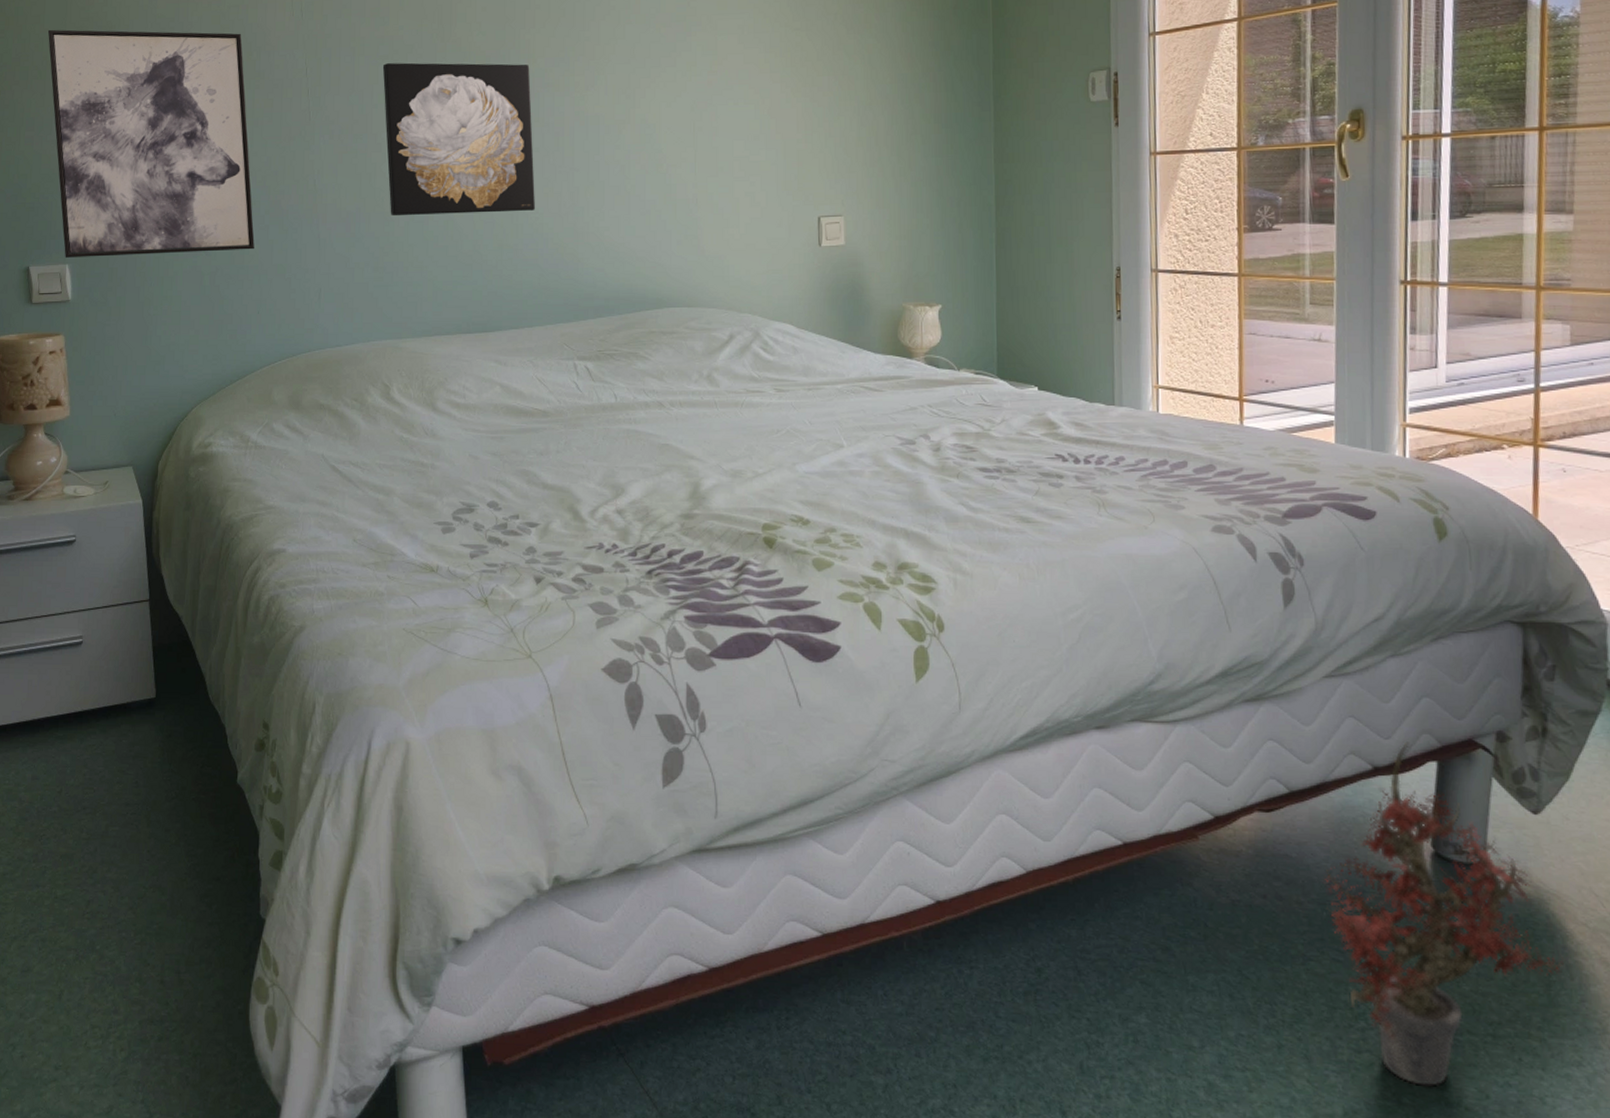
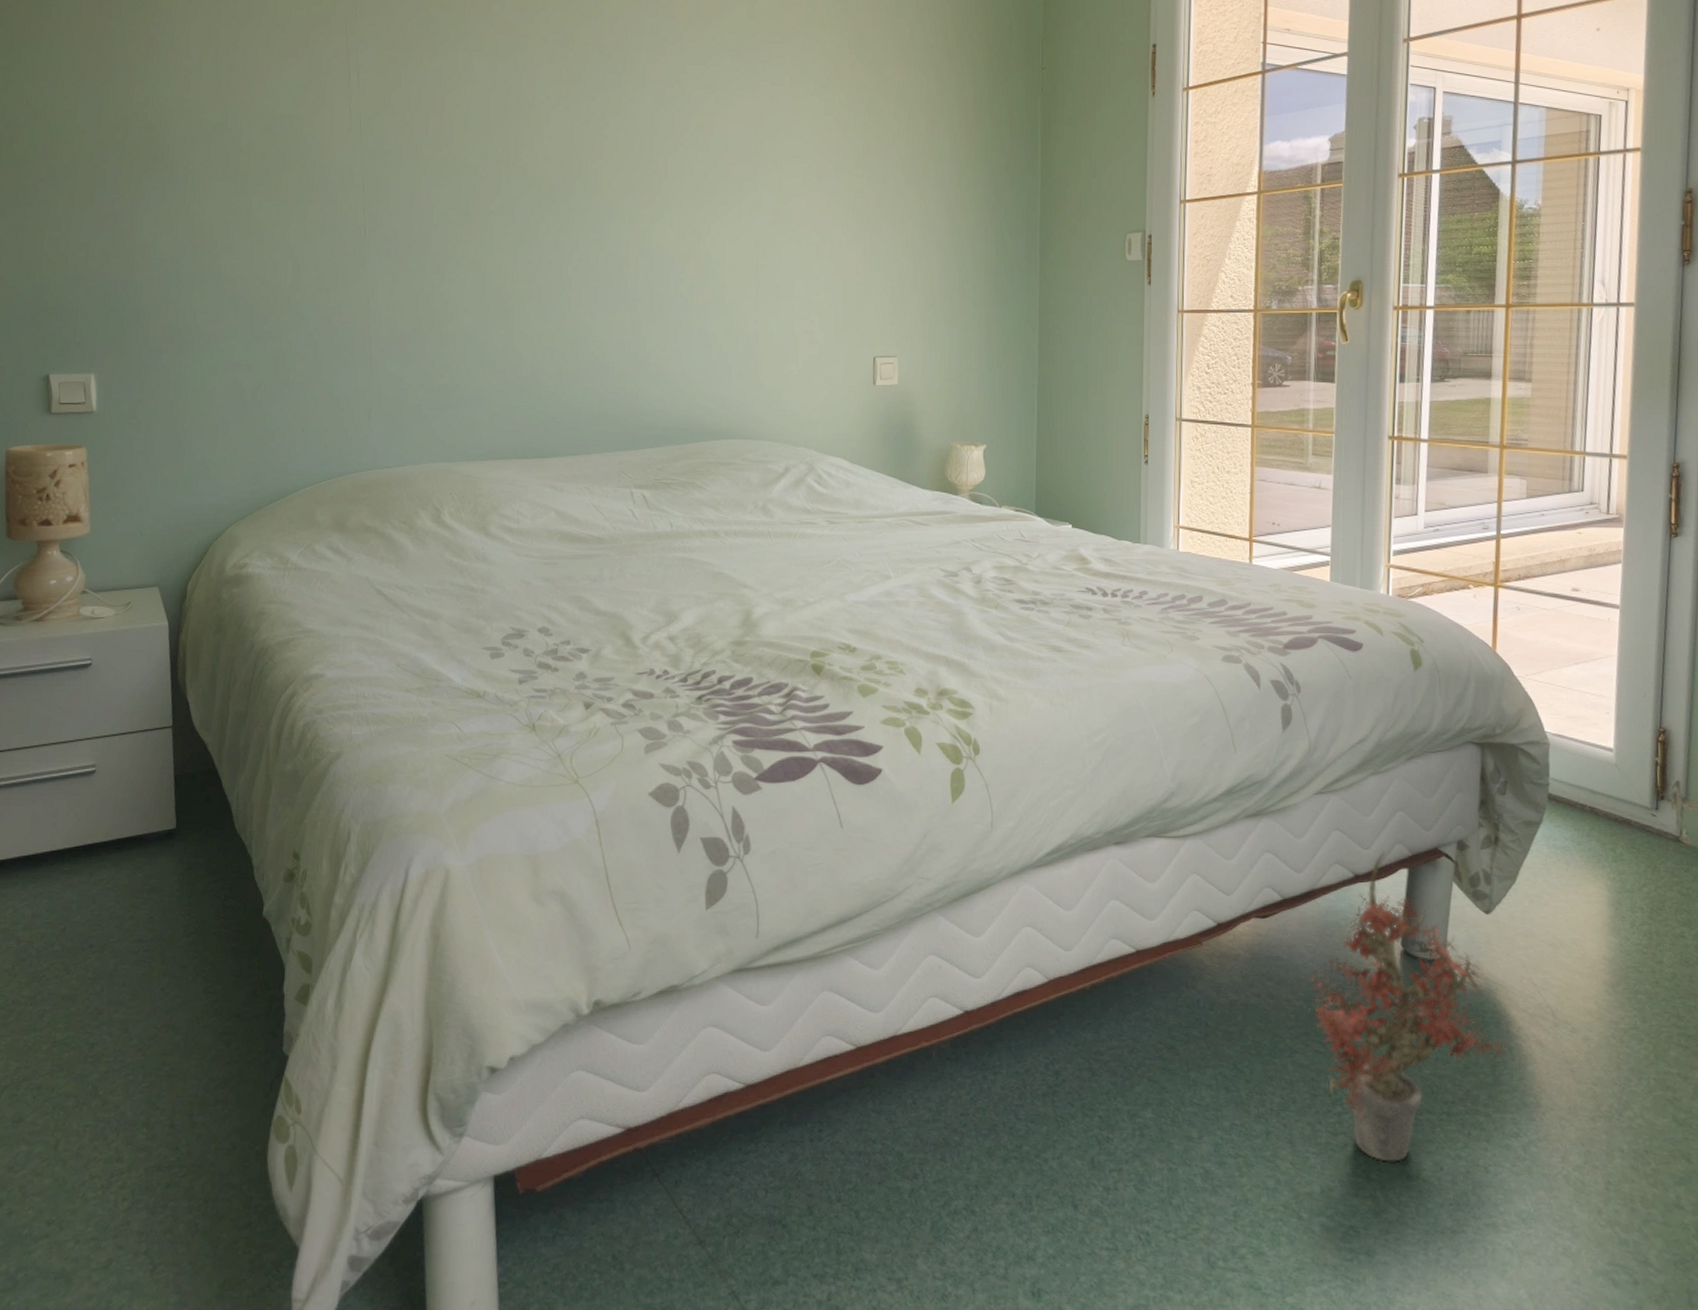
wall art: present [48,29,255,258] -> none [79,126,302,367]
wall art: present [382,62,535,216] -> none [444,184,597,339]

